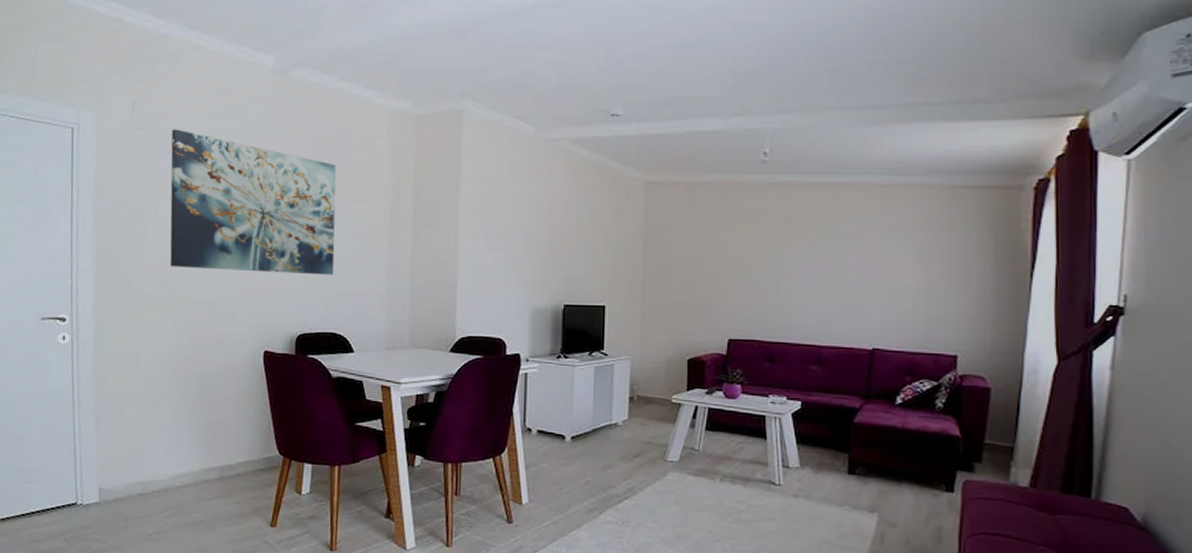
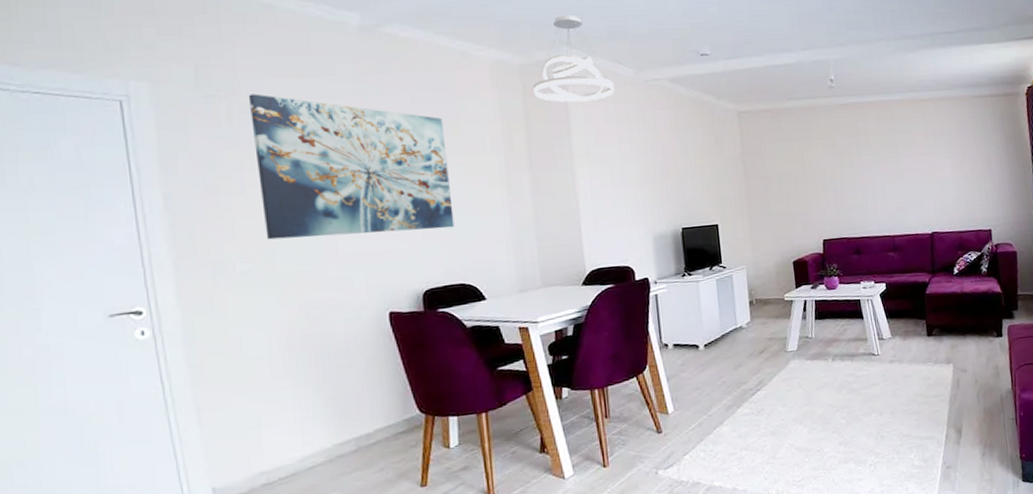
pendant light: none [428,65,511,159] -> present [533,15,614,103]

